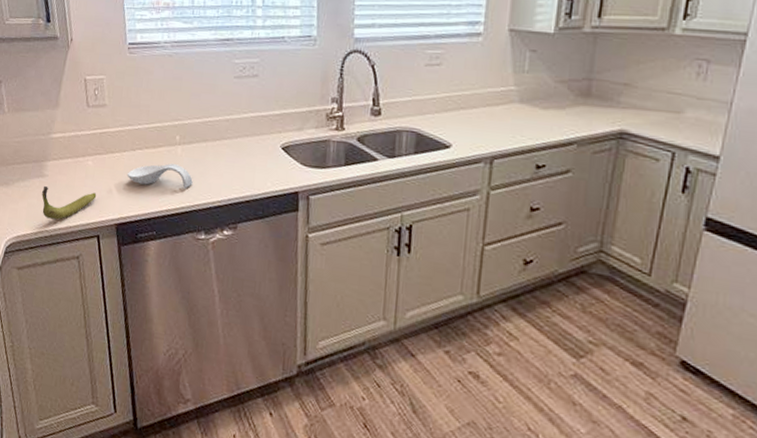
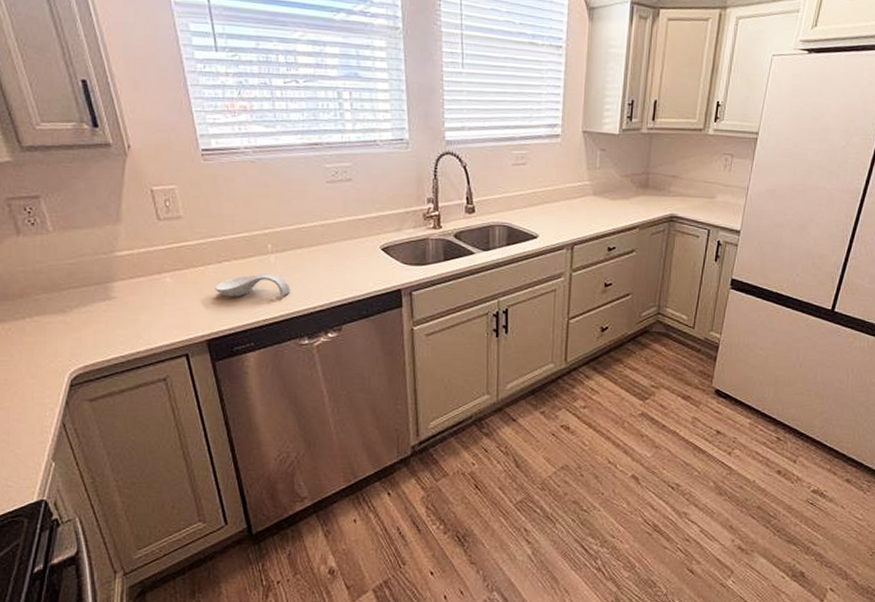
banana: present [42,185,97,220] -> none [111,308,180,343]

